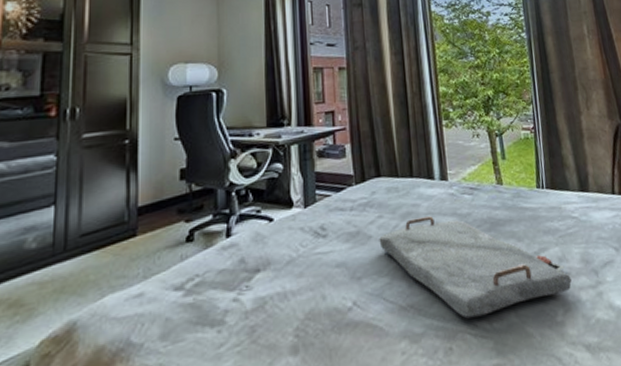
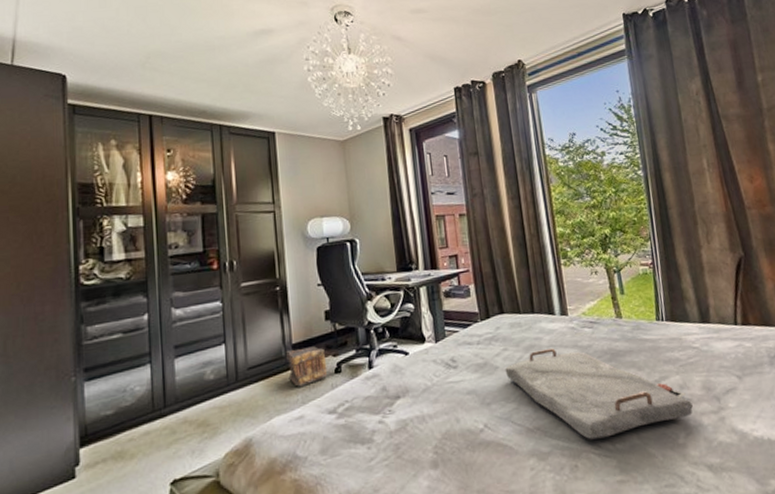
pouch: none [128,210,177,258] -> present [285,346,328,387]

